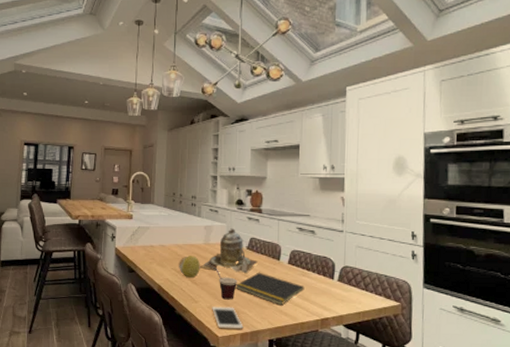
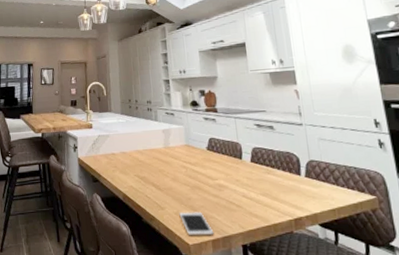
fruit: present [179,256,200,279] -> none [141,161,163,184]
teapot: present [200,227,258,273] -> none [162,129,220,175]
cup: present [207,264,237,300] -> none [169,168,202,205]
notepad: present [236,272,305,306] -> none [200,173,272,207]

